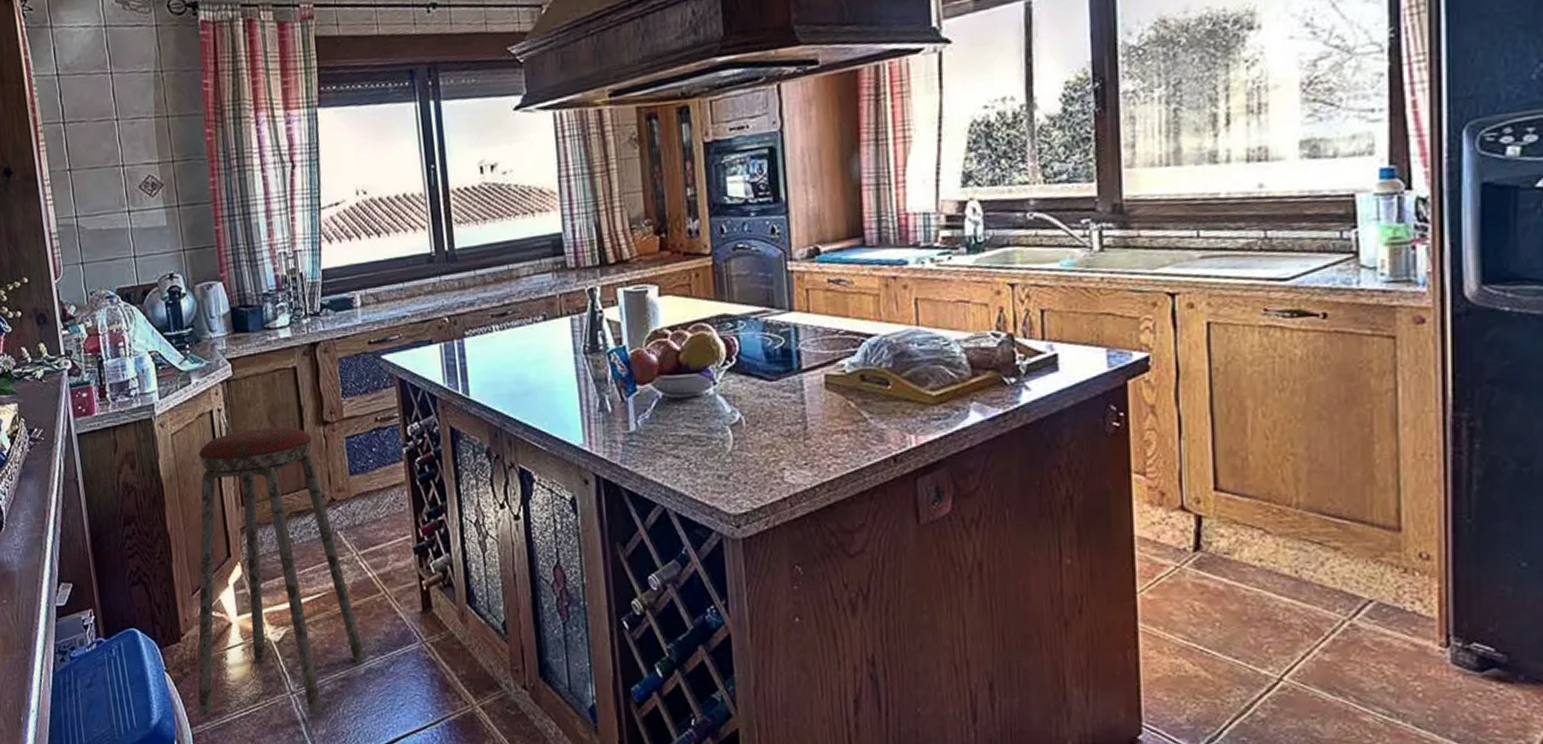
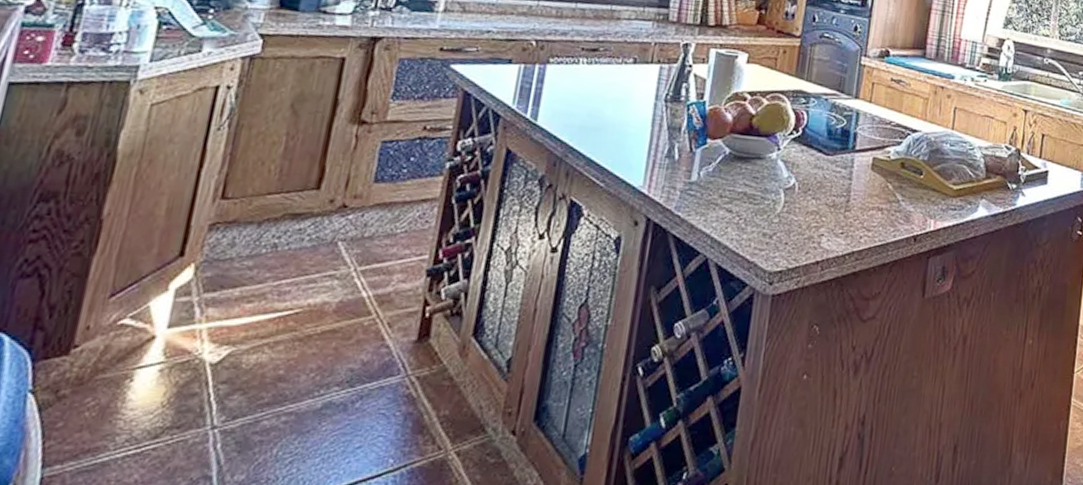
music stool: present [197,426,365,715] -> none [60,114,340,457]

